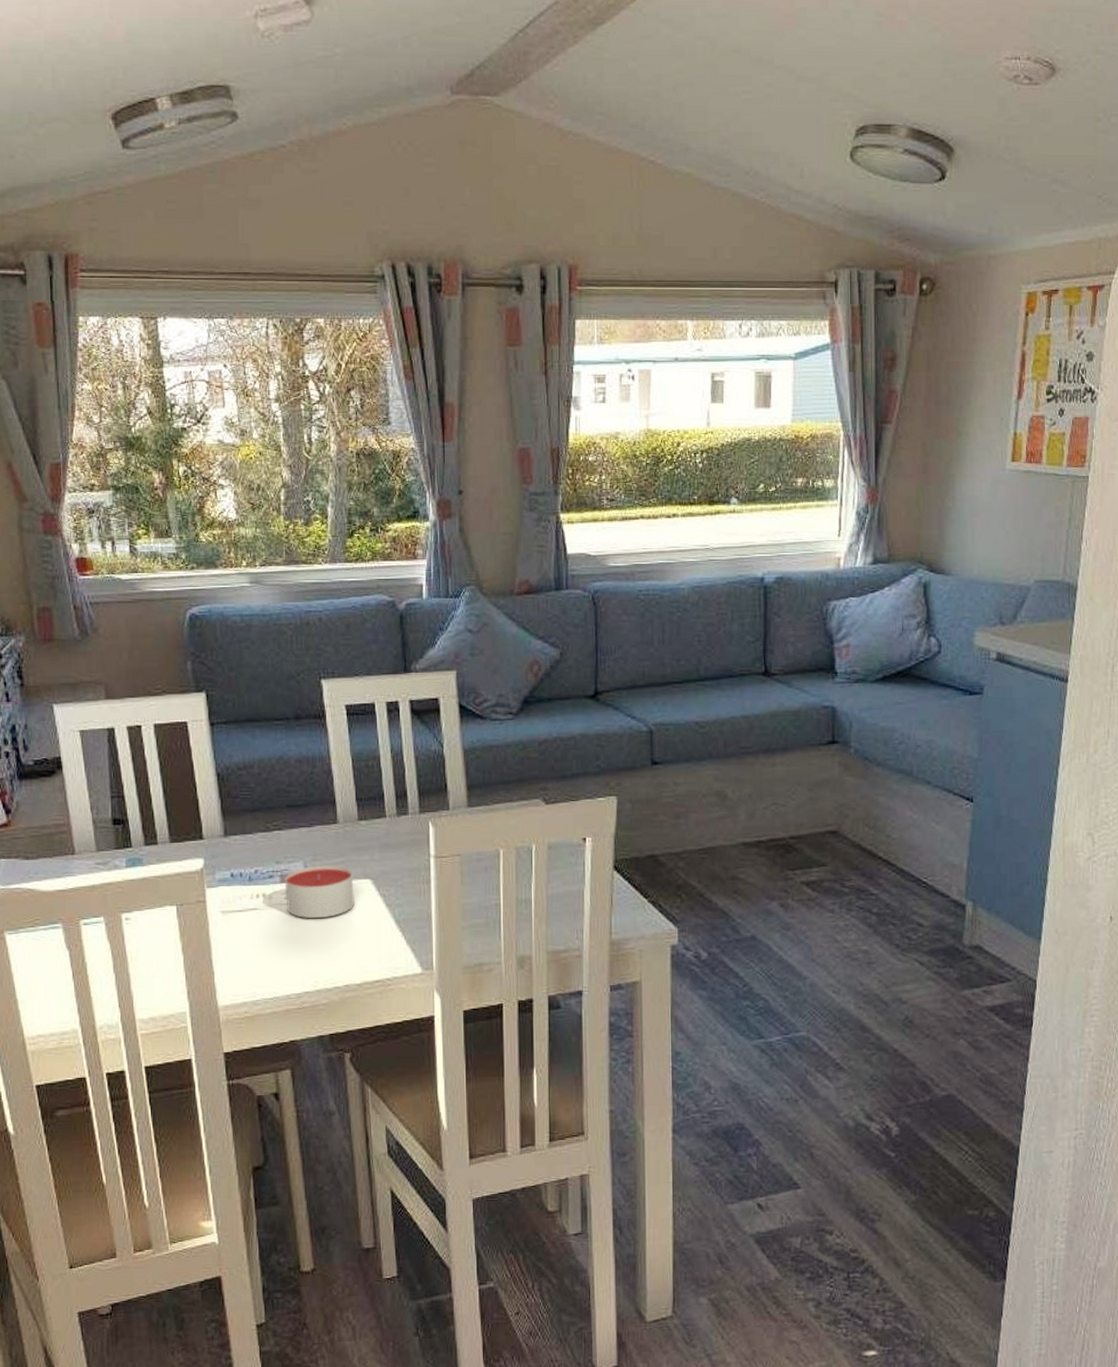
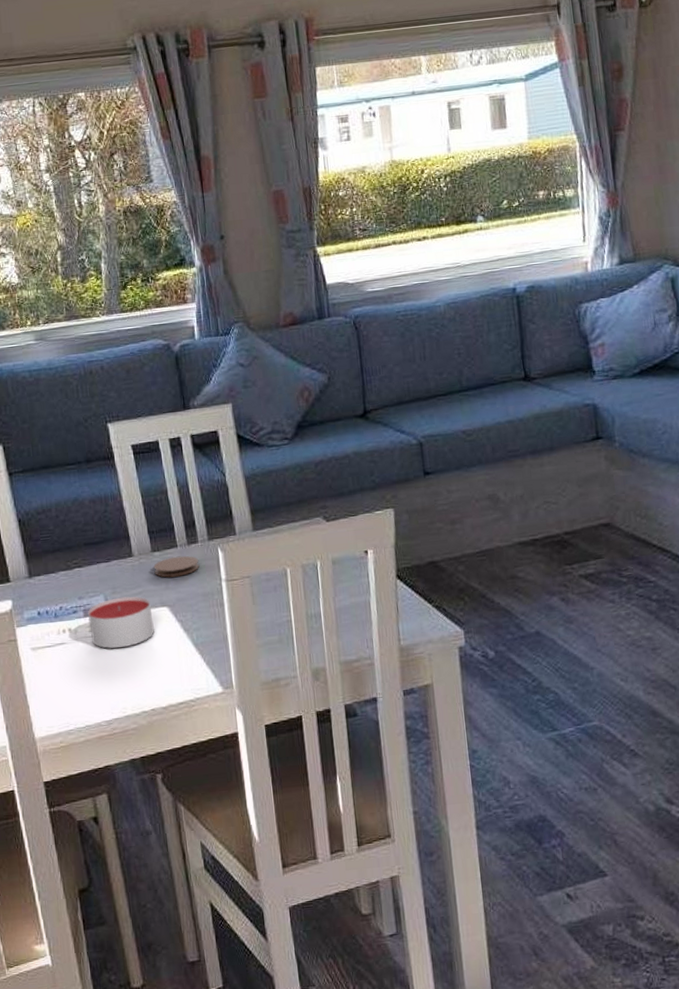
coaster: none [359,827,408,849] -> present [153,555,200,578]

